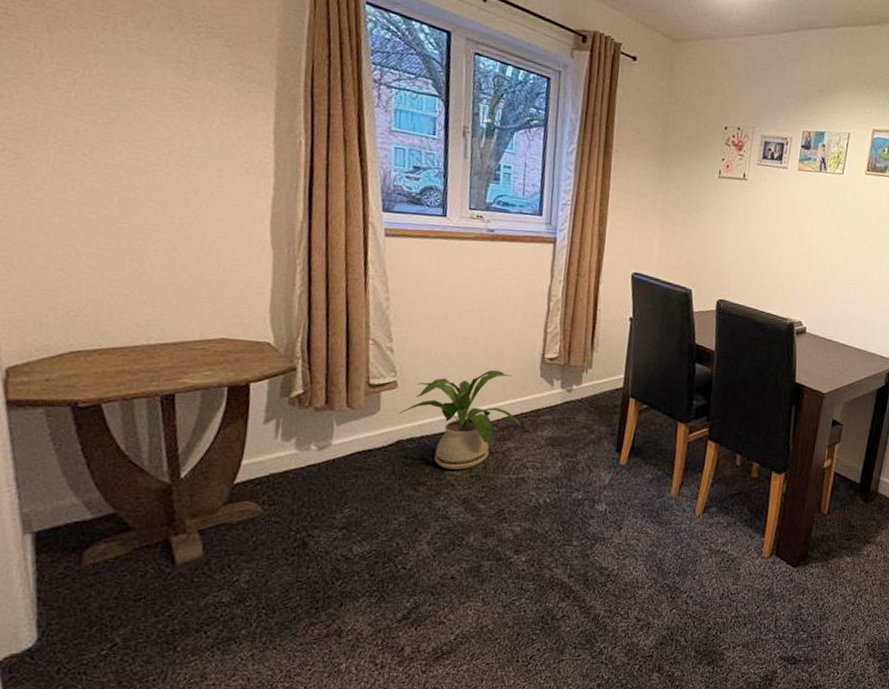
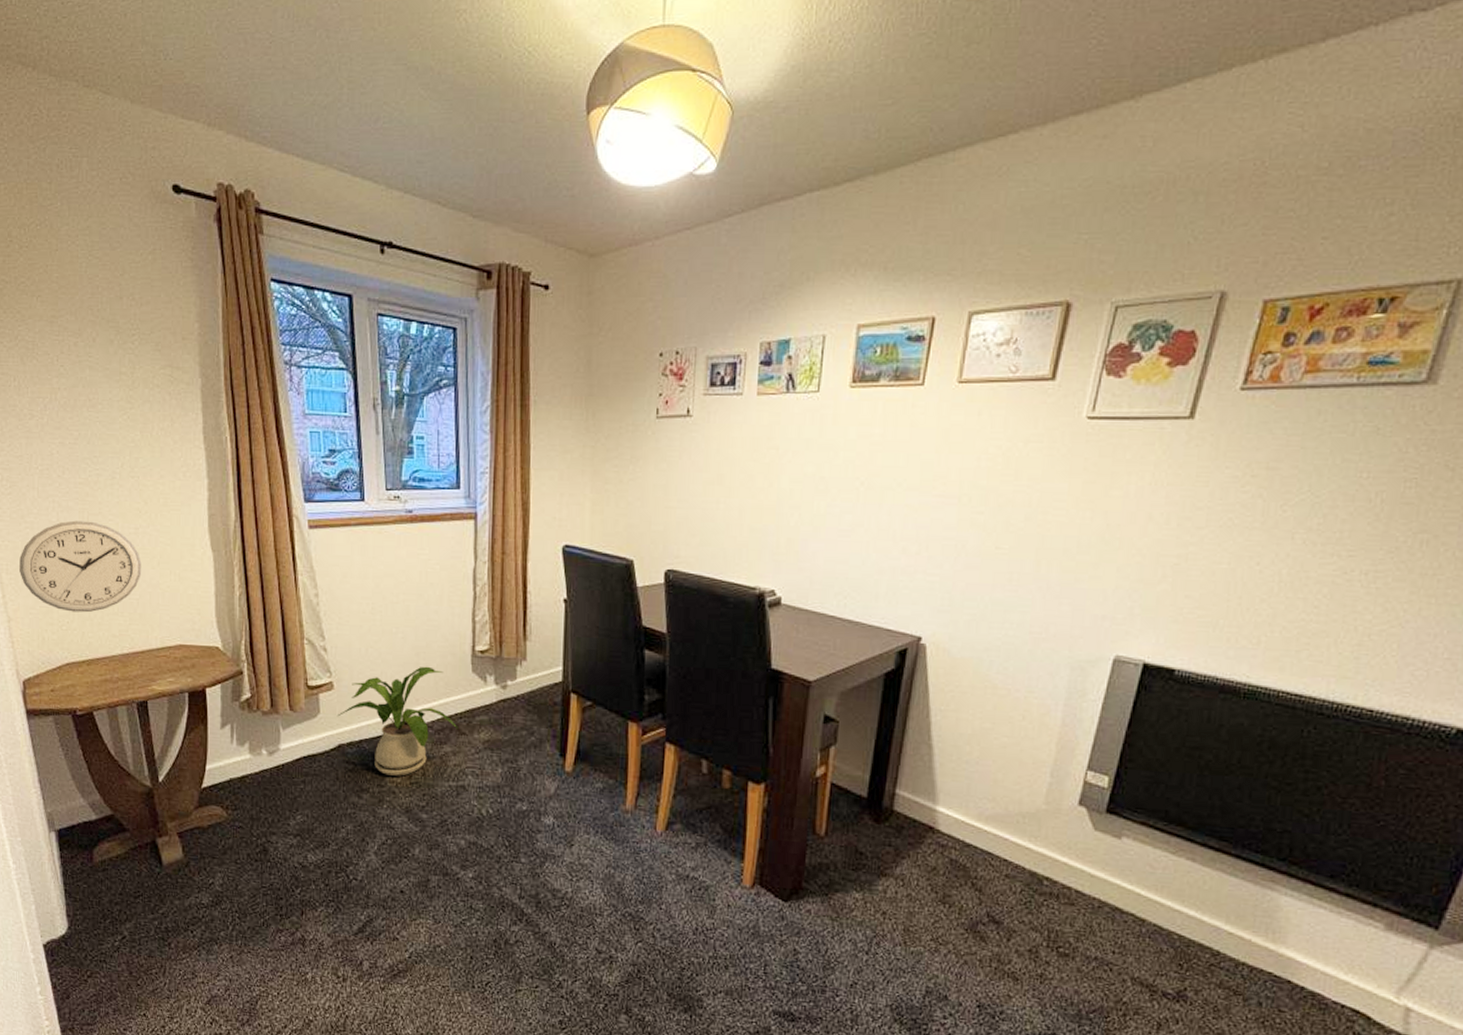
wall clock: none [16,202,184,300] -> present [19,520,142,613]

